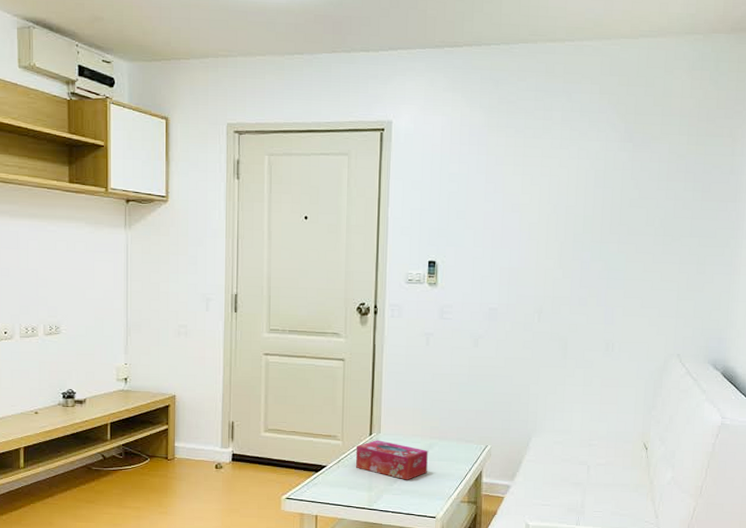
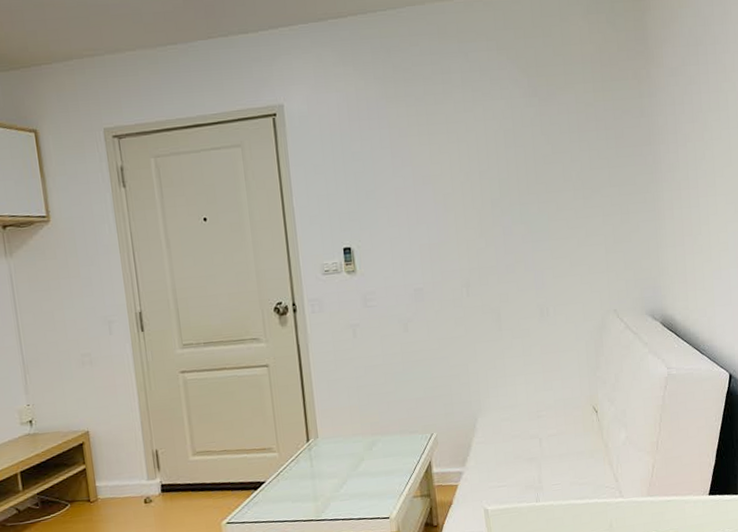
tissue box: present [355,440,428,480] -> none [294,445,374,484]

